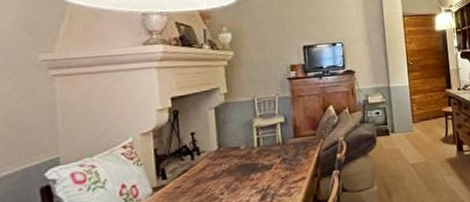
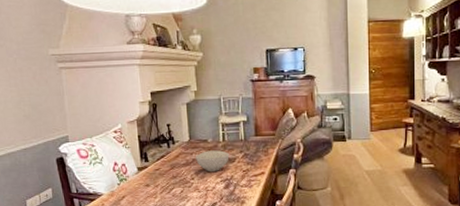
bowl: none [226,157,266,183] -> present [196,150,229,172]

